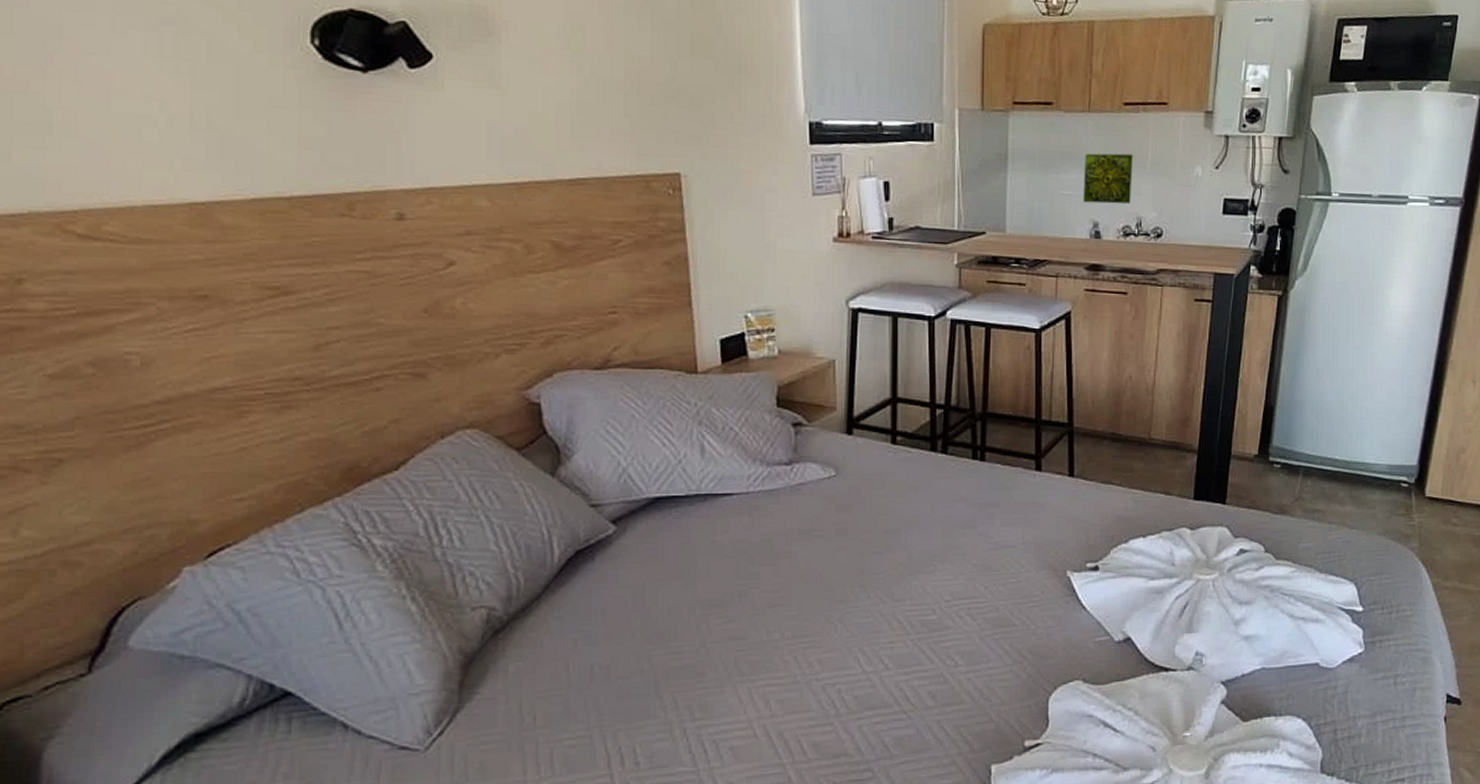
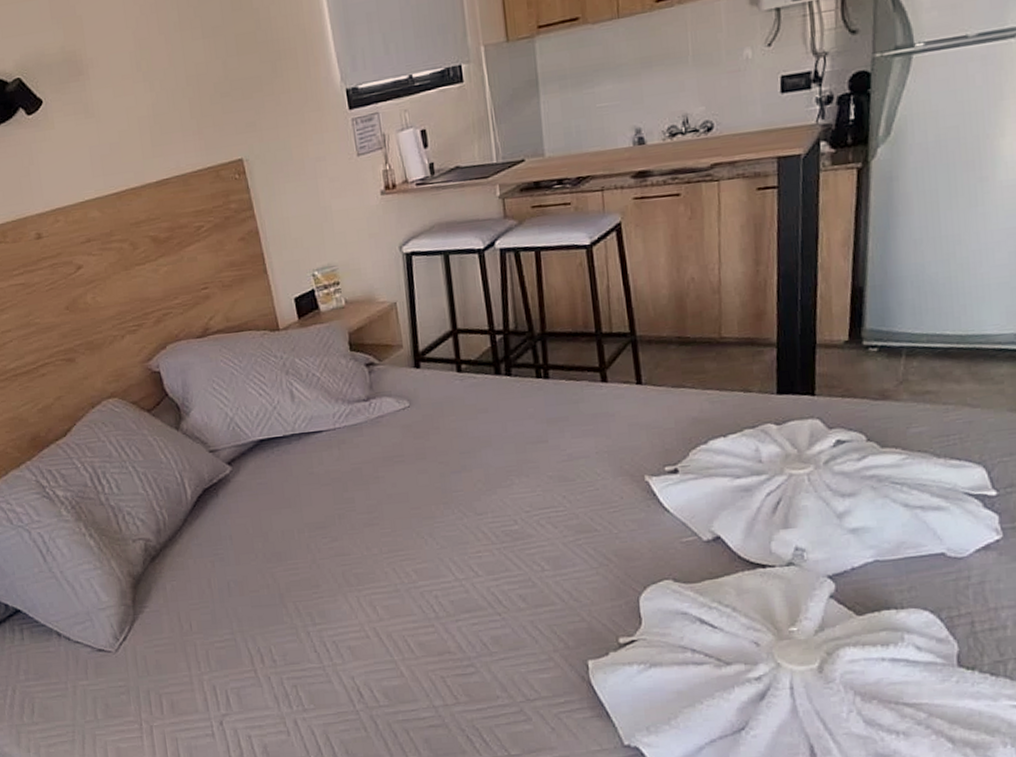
decorative tile: present [1083,153,1134,204] -> none [619,51,674,111]

